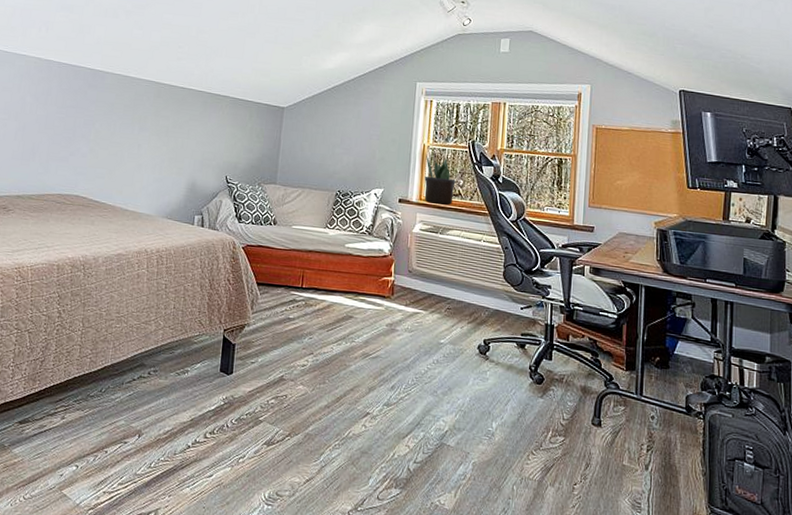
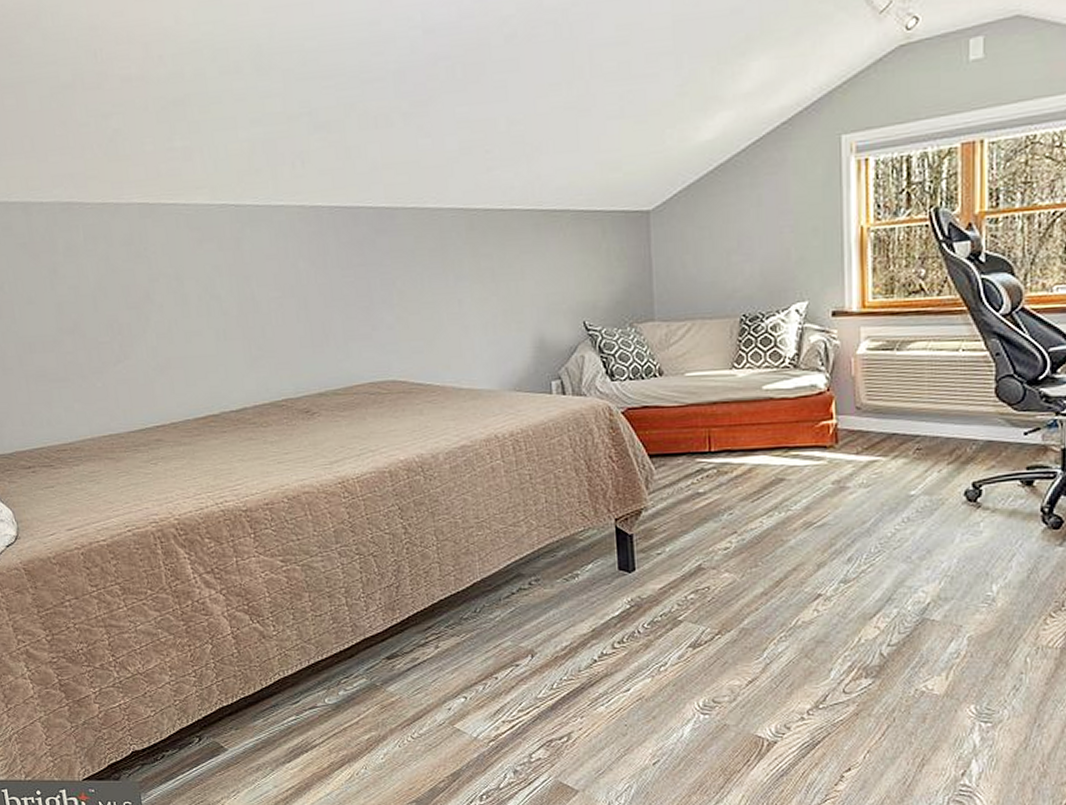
planter: present [424,155,456,206] -> none [866,239,914,311]

